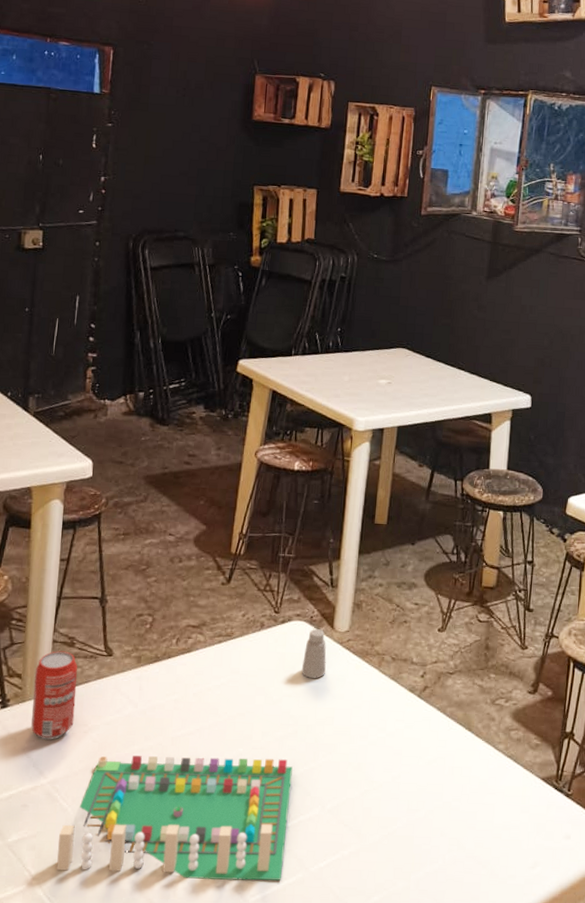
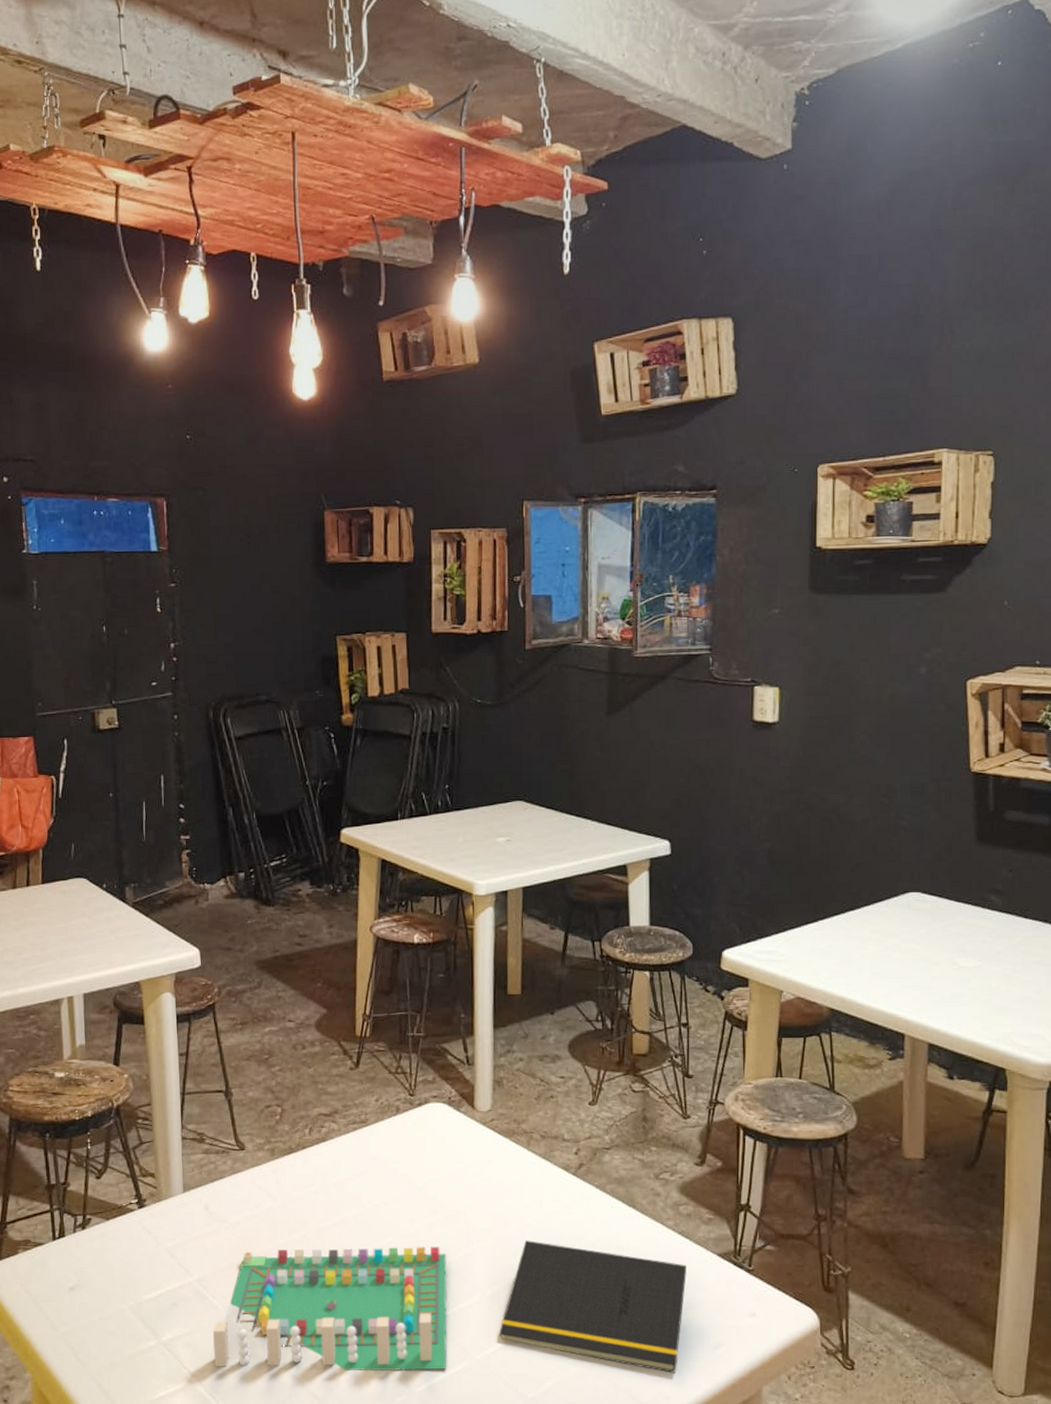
beverage can: present [31,651,78,740] -> none [167,1147,214,1238]
saltshaker: present [302,629,327,678] -> none [445,1110,470,1161]
notepad: none [335,757,512,891] -> present [499,1240,687,1373]

